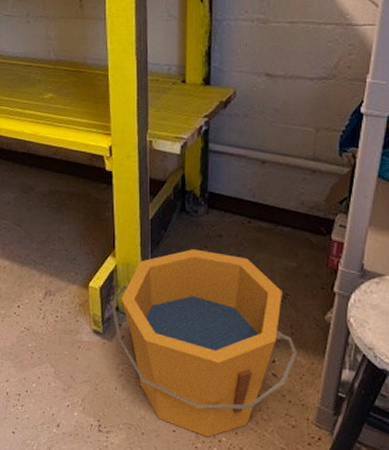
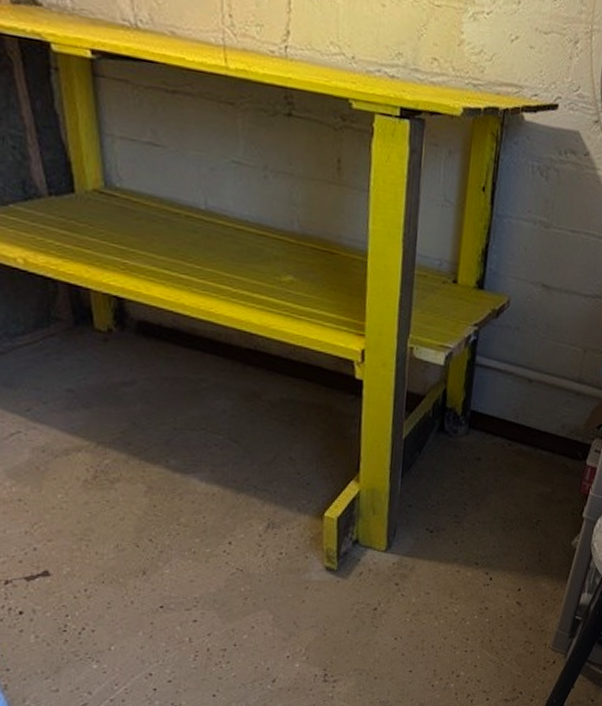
bucket: present [111,249,297,437] -> none [349,473,543,674]

